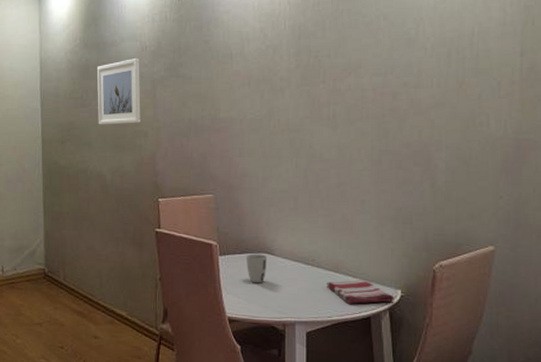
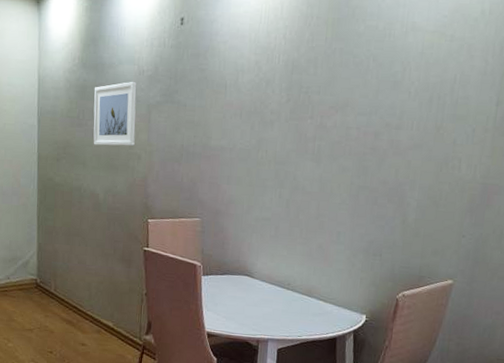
cup: present [245,254,268,283] -> none [227,275,247,303]
dish towel: present [327,280,394,304] -> none [299,304,359,326]

